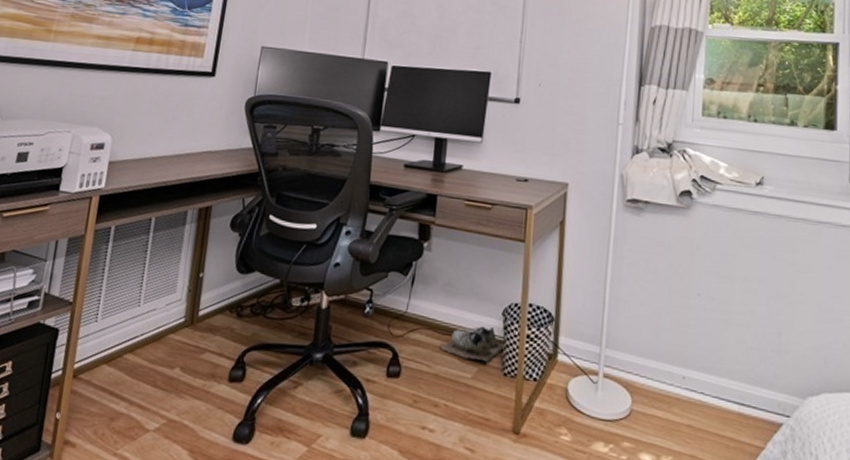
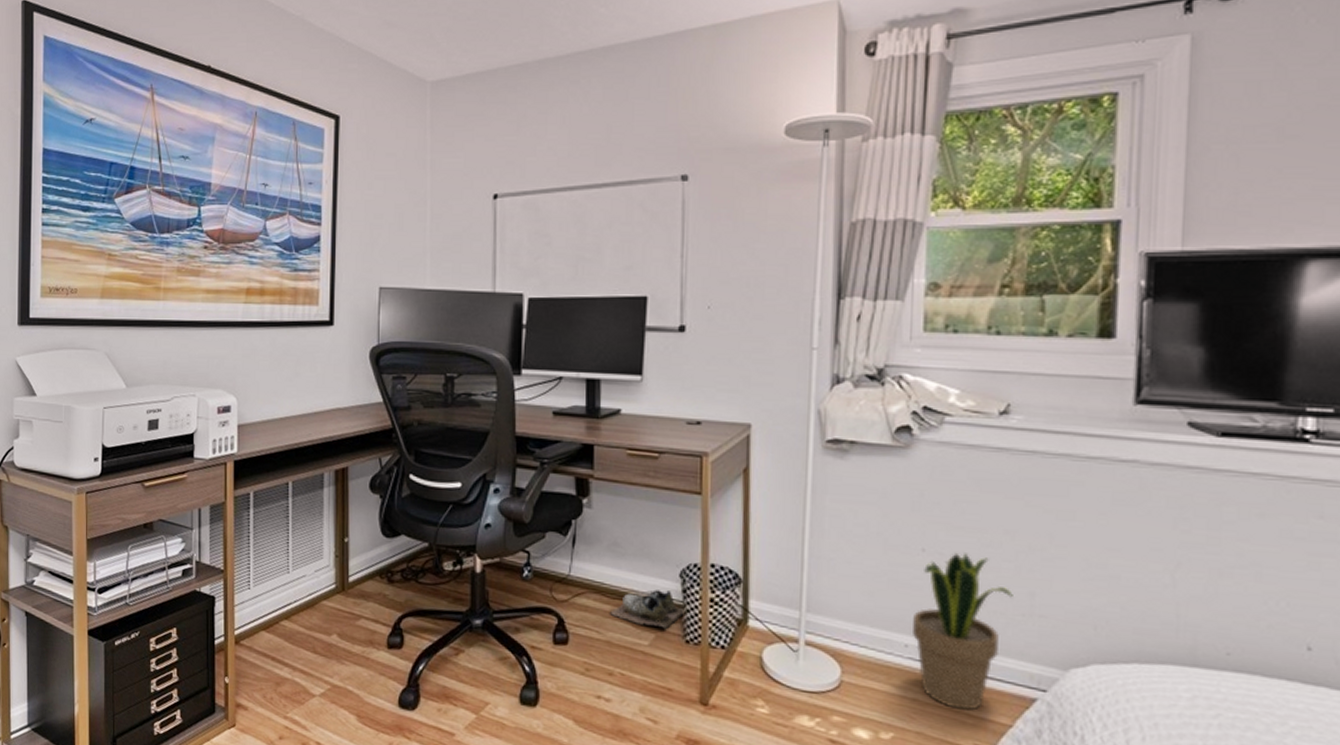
potted plant: none [689,297,765,435] -> present [913,552,1013,711]

